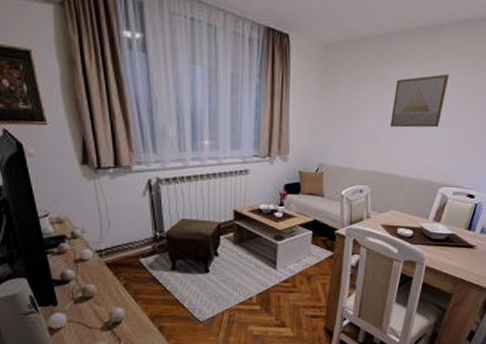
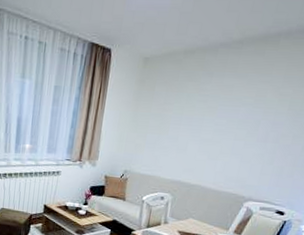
wall art: present [390,74,449,128] -> none [201,86,277,142]

